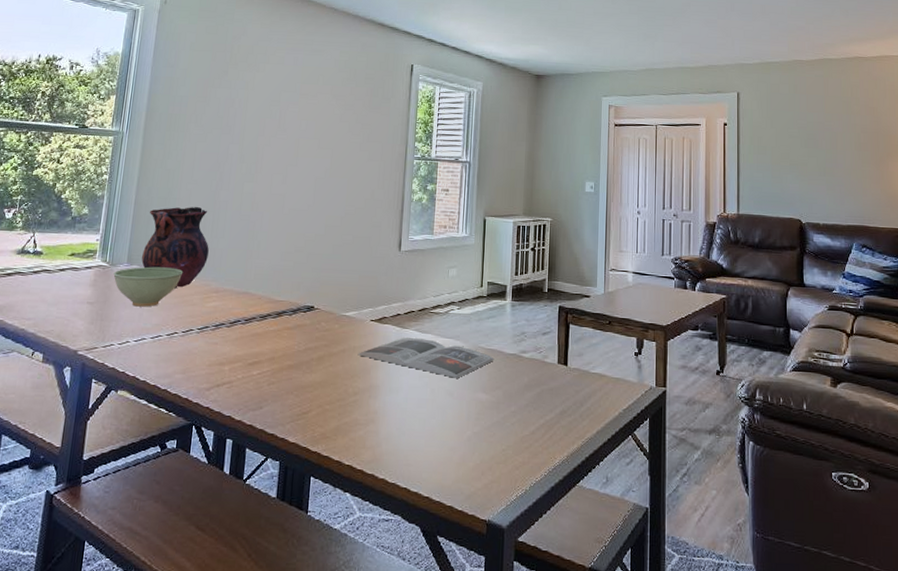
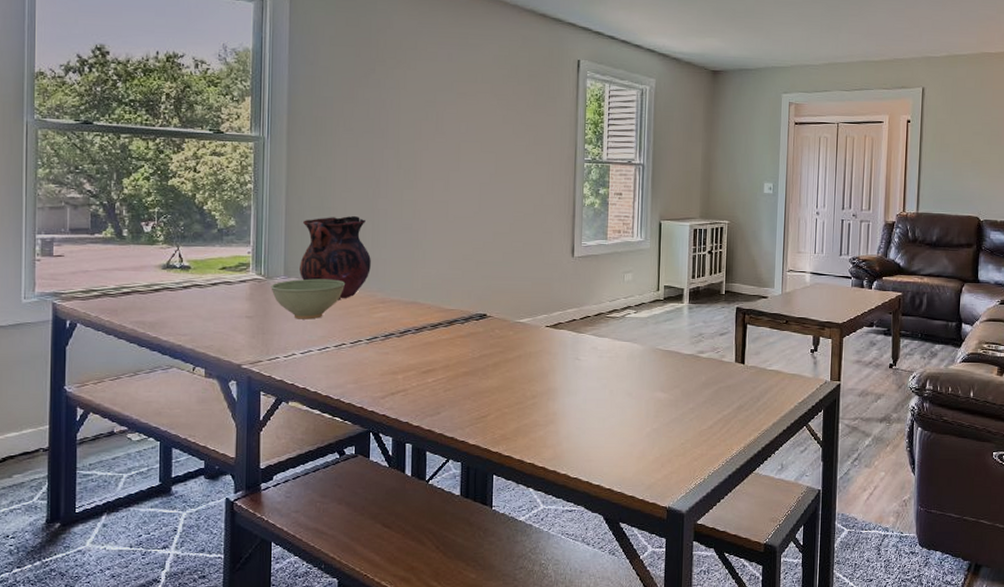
magazine: present [357,338,494,378] -> none [534,342,672,379]

